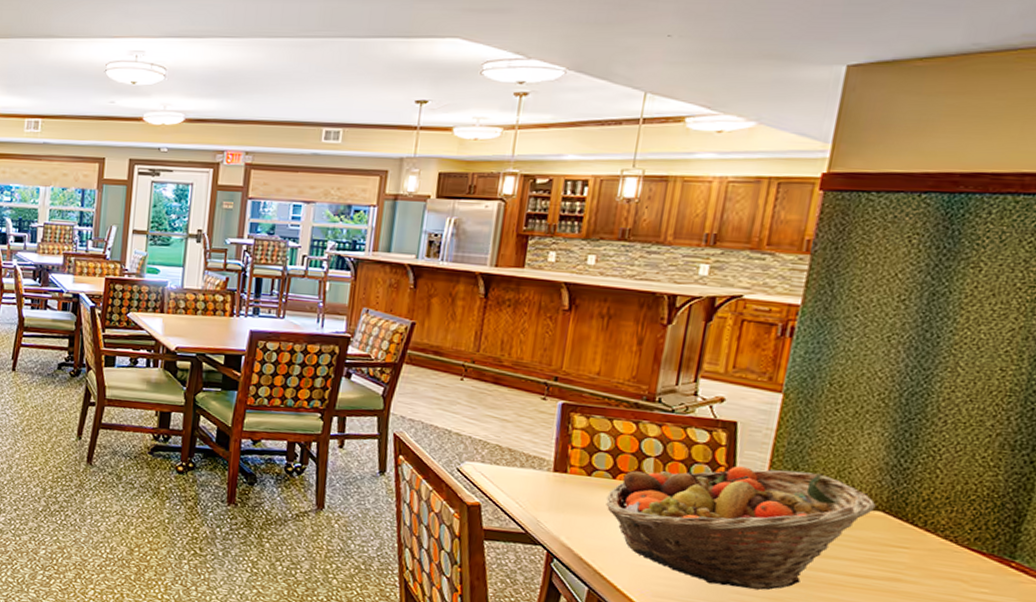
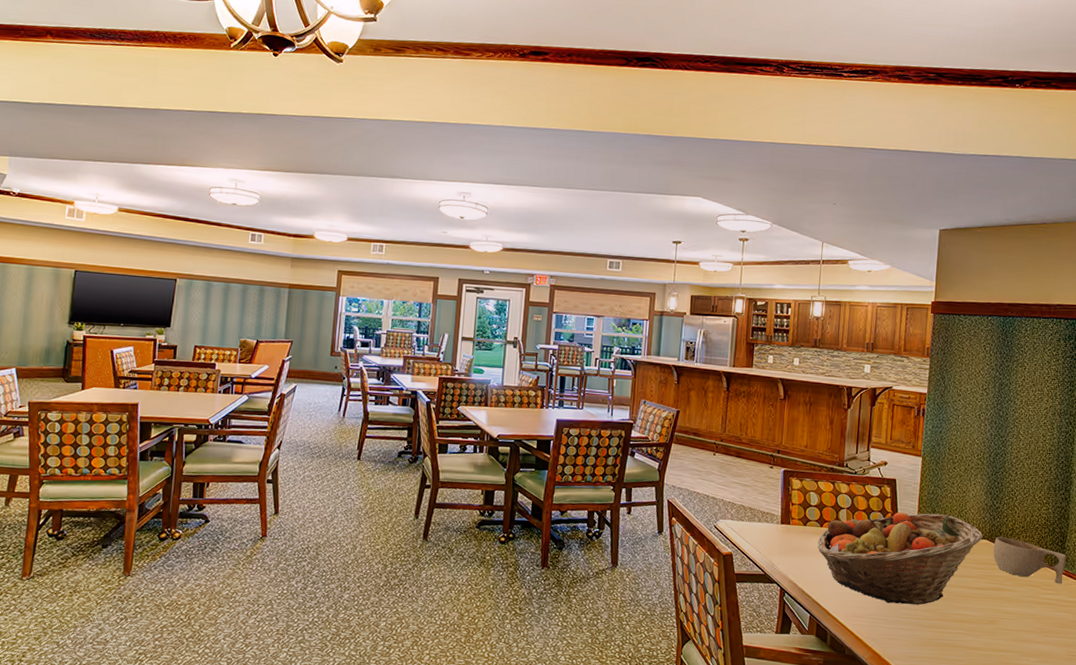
cup: none [890,508,1023,581] -> present [993,536,1067,584]

